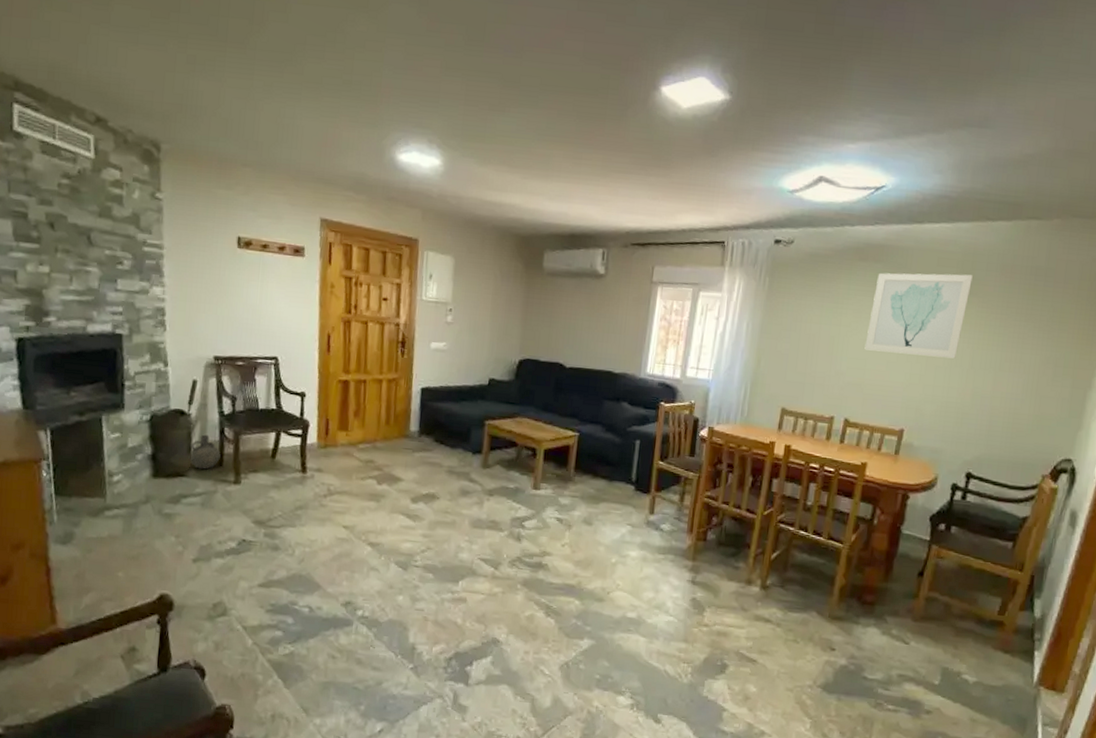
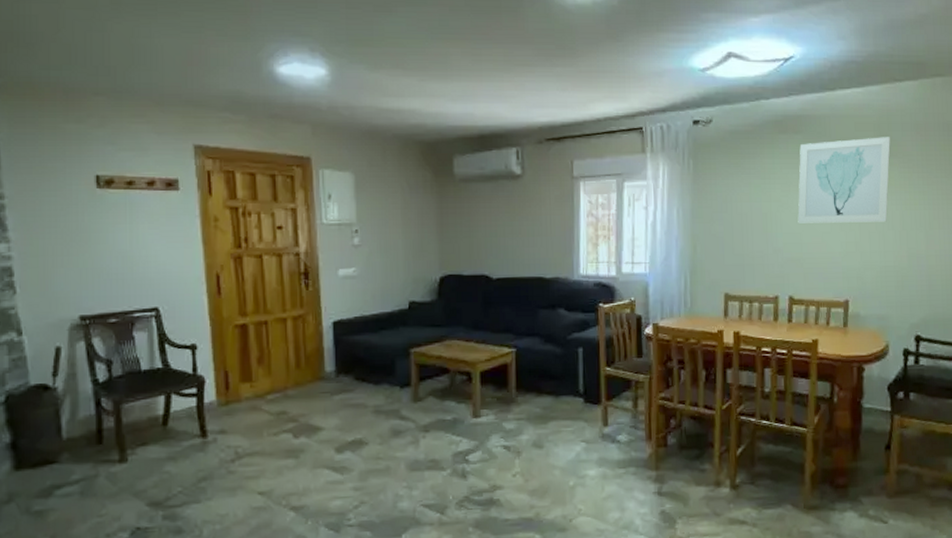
ceramic jug: present [188,434,221,470] -> none [59,409,99,452]

